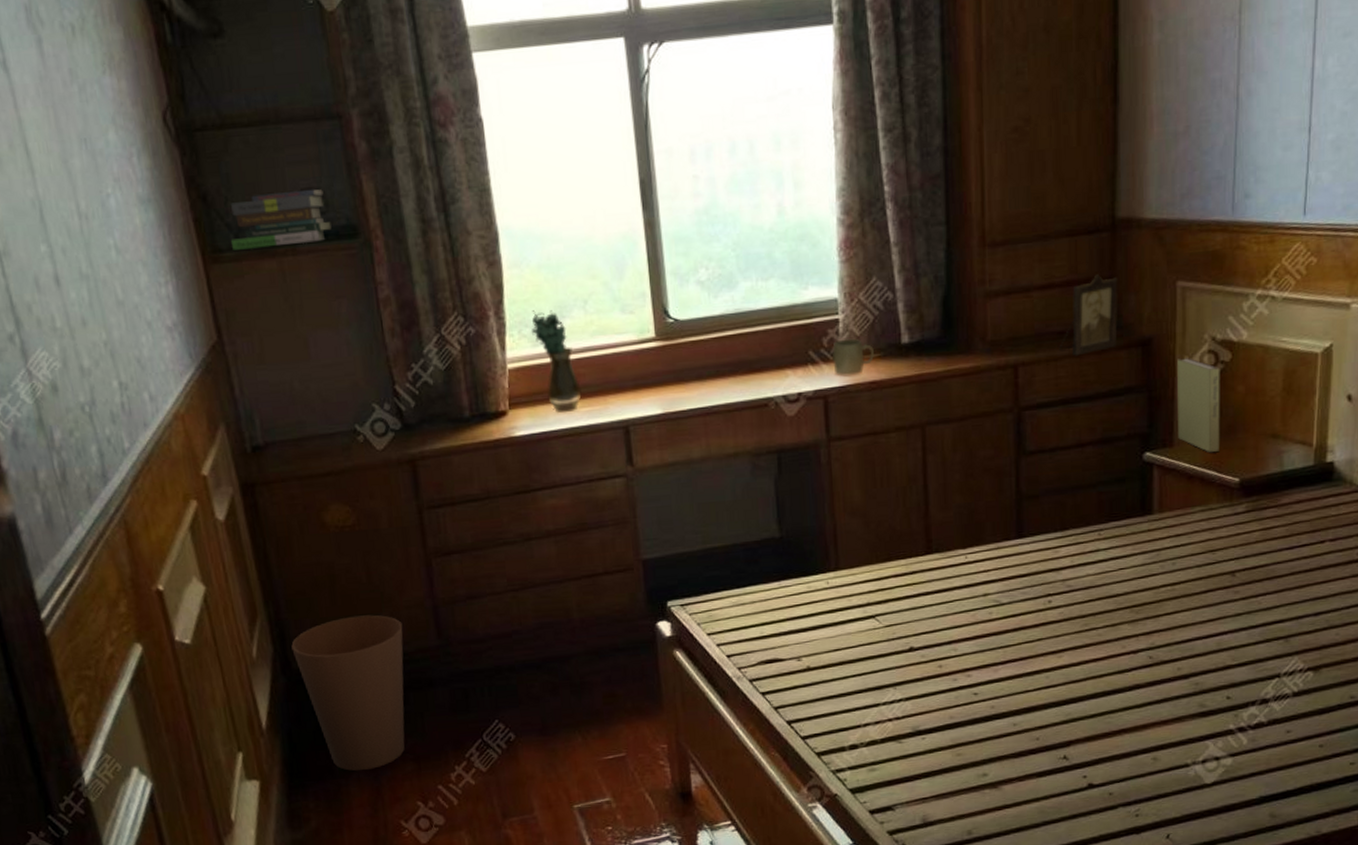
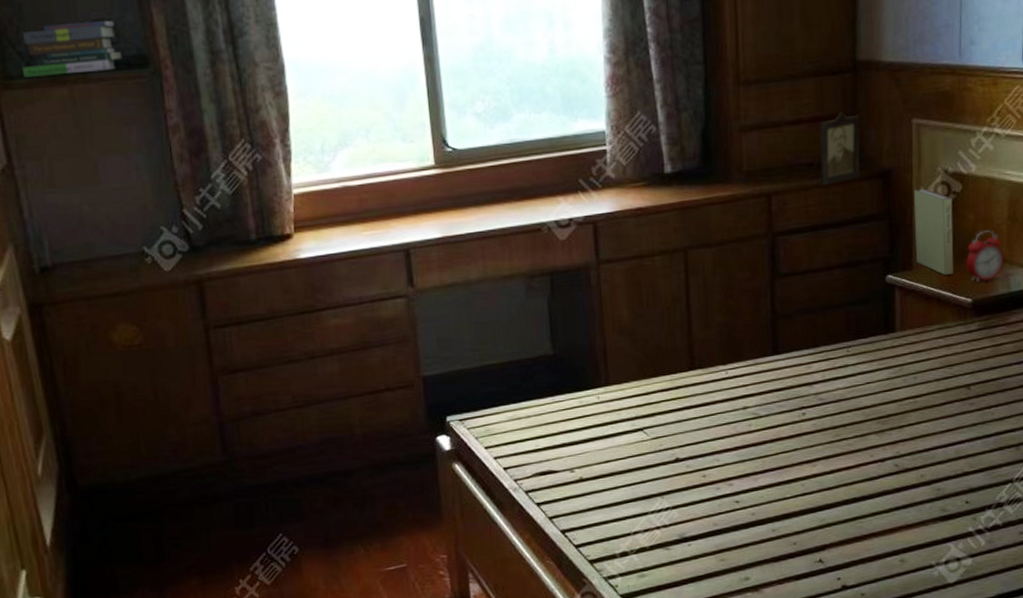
trash bin: present [291,615,405,772] -> none [77,432,190,587]
vase: present [531,310,582,414] -> none [315,138,364,237]
mug: present [832,338,874,377] -> none [601,168,639,204]
alarm clock: none [1233,403,1278,460] -> present [965,230,1005,282]

